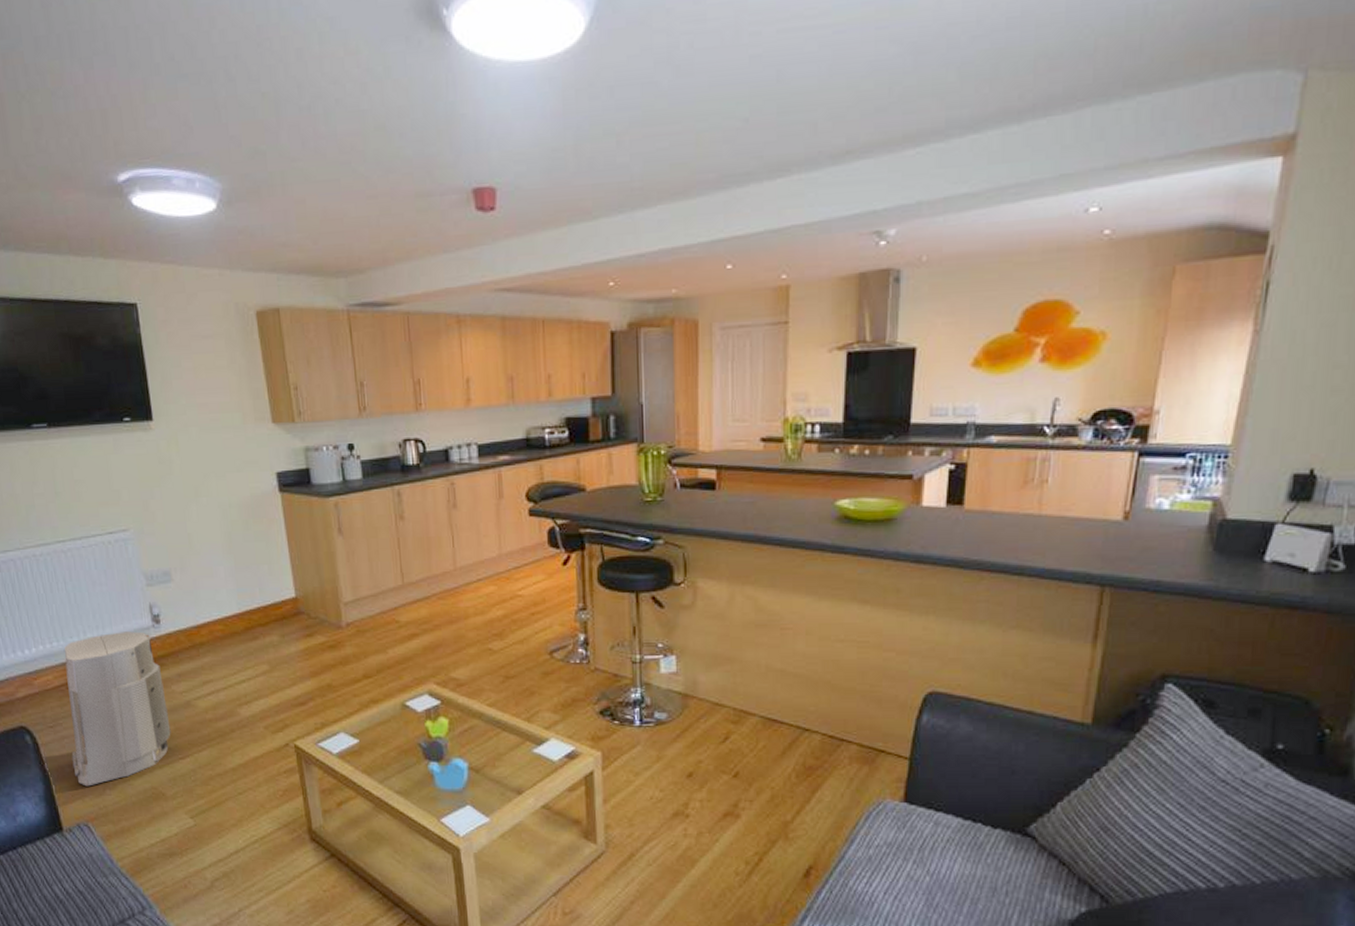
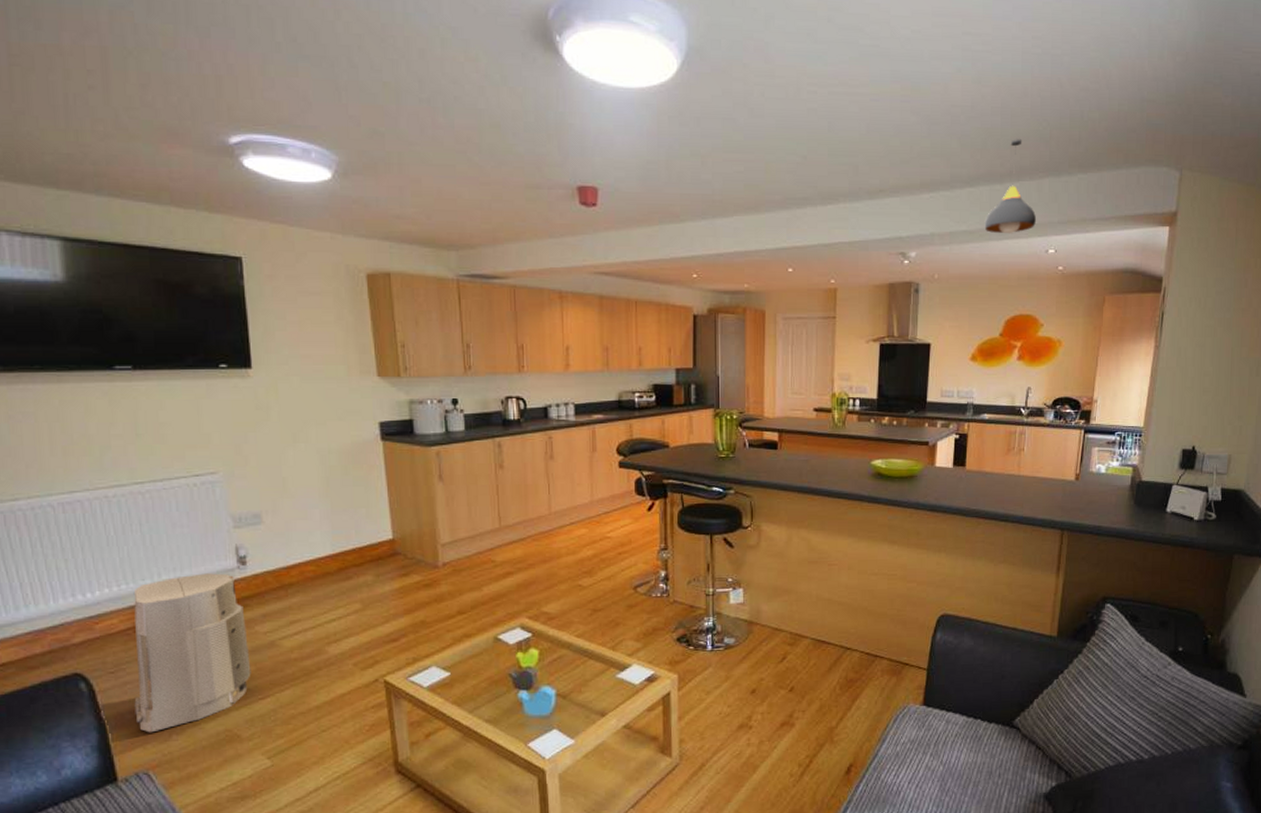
pendant light: none [994,57,1071,193] -> present [984,139,1036,233]

